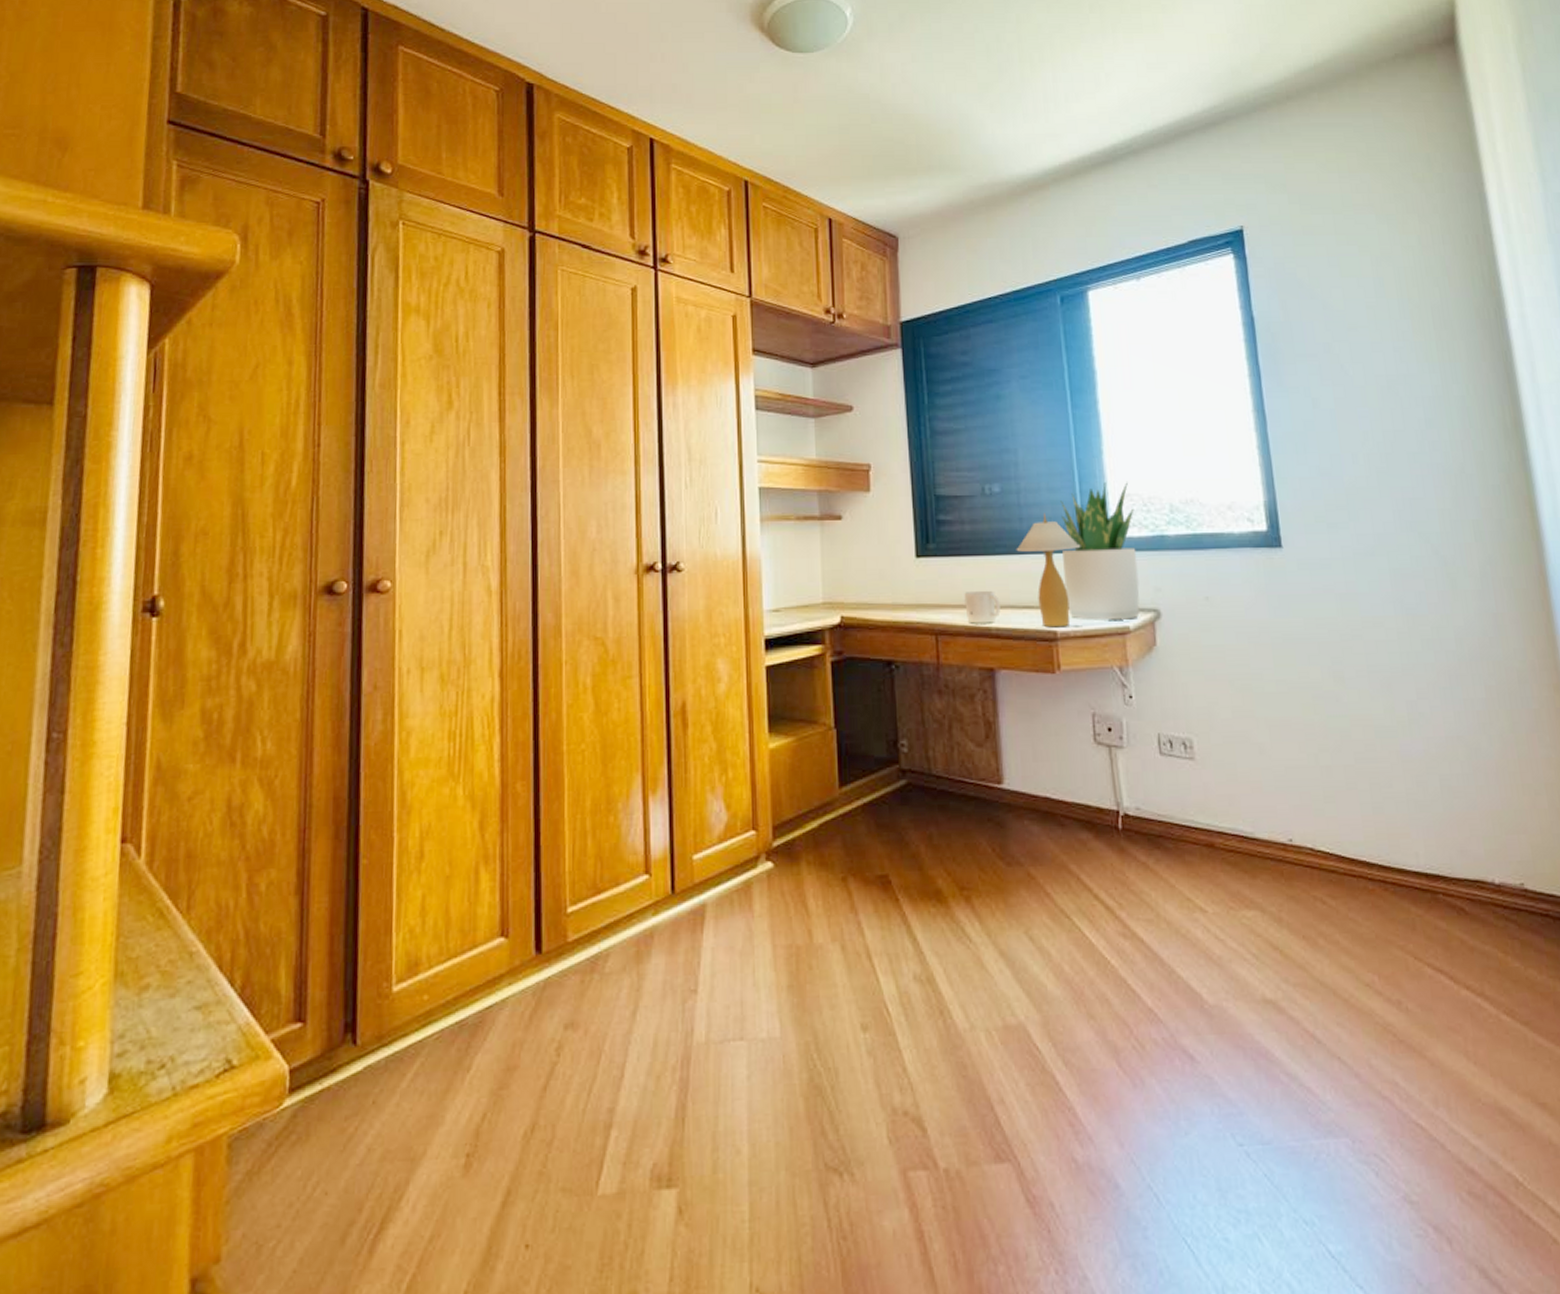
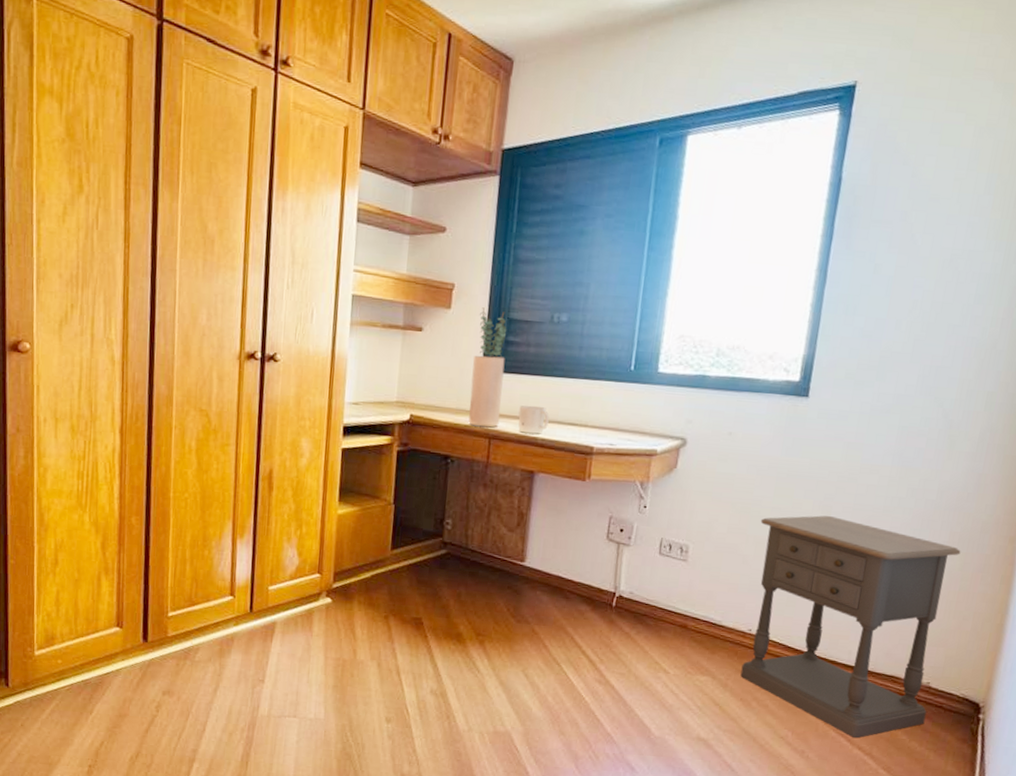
vase: none [902,486,945,622] -> present [469,307,507,428]
table lamp: present [1016,513,1081,628] -> none [571,344,630,444]
planter: present [1060,482,1140,621] -> none [607,322,684,444]
nightstand: none [1267,683,1535,973] -> present [740,515,961,738]

